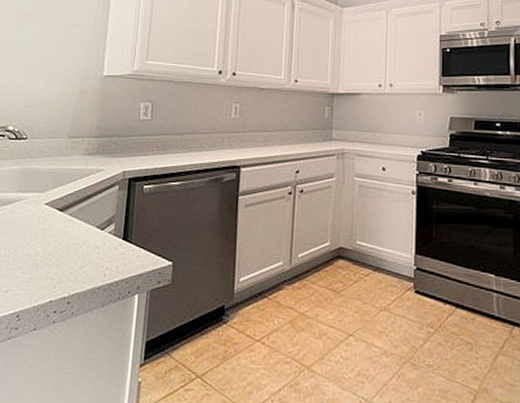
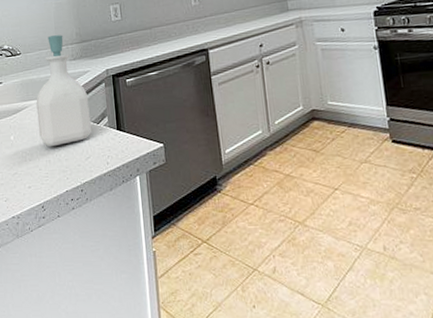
soap bottle: none [30,124,97,249] -> present [36,35,91,147]

